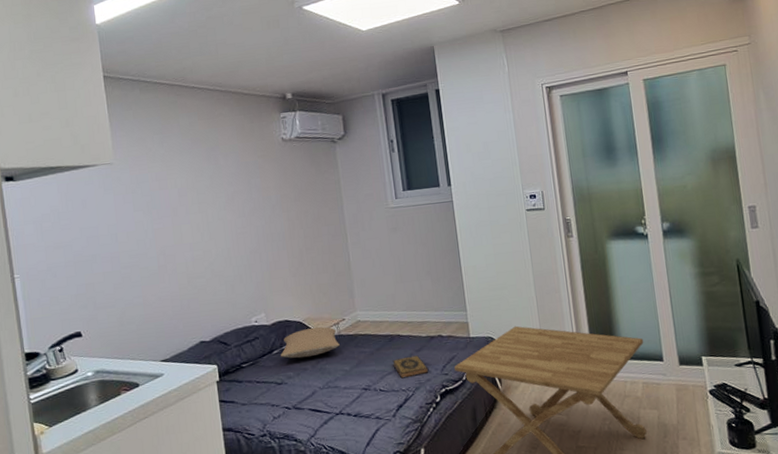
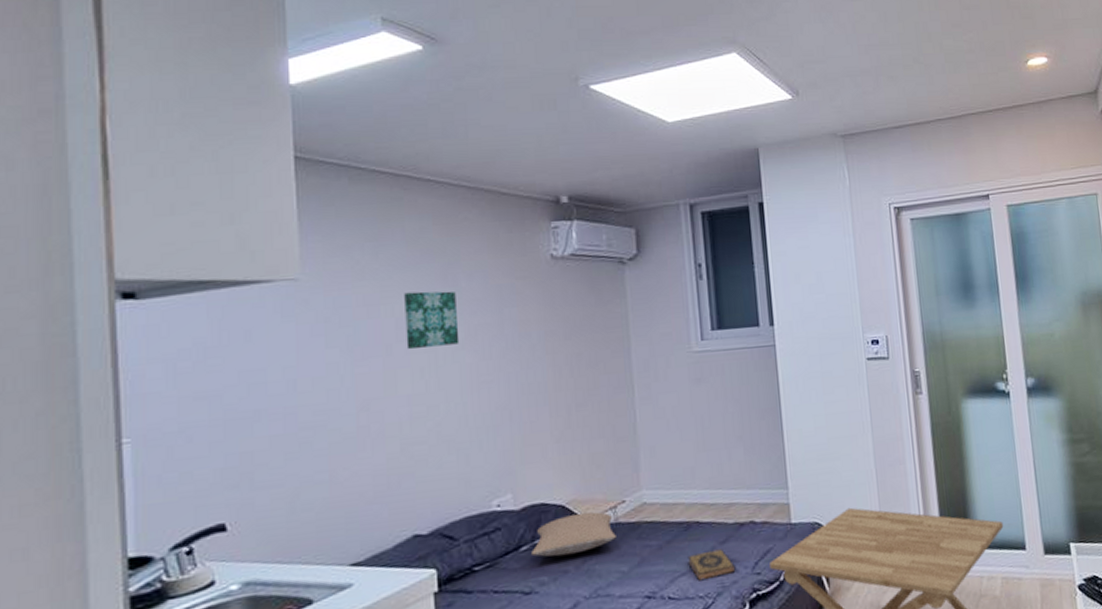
wall art: none [182,168,222,210] -> present [404,291,460,349]

